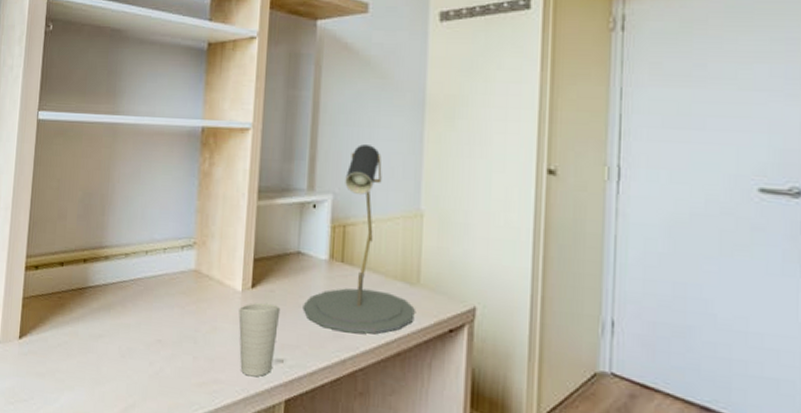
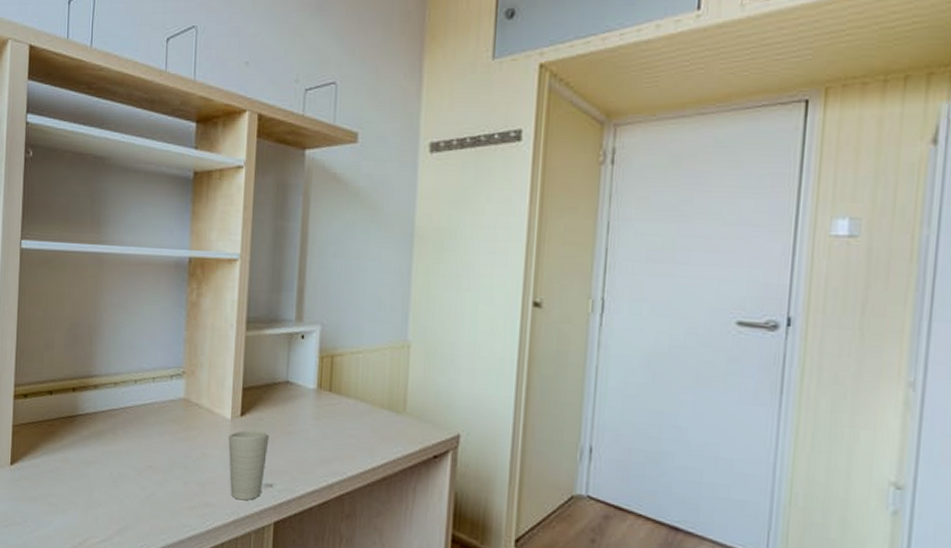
desk lamp: present [303,144,415,334] -> none [291,276,401,460]

